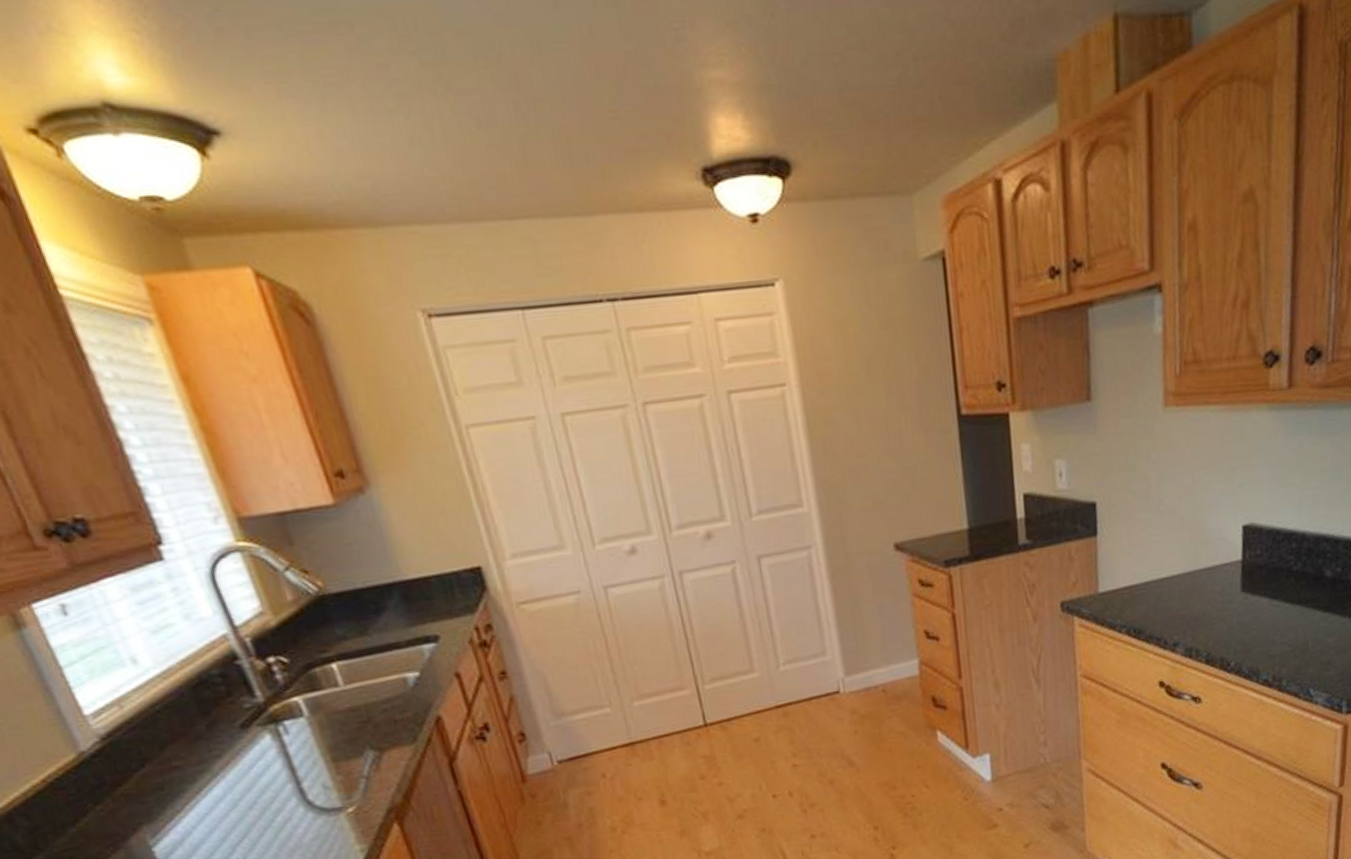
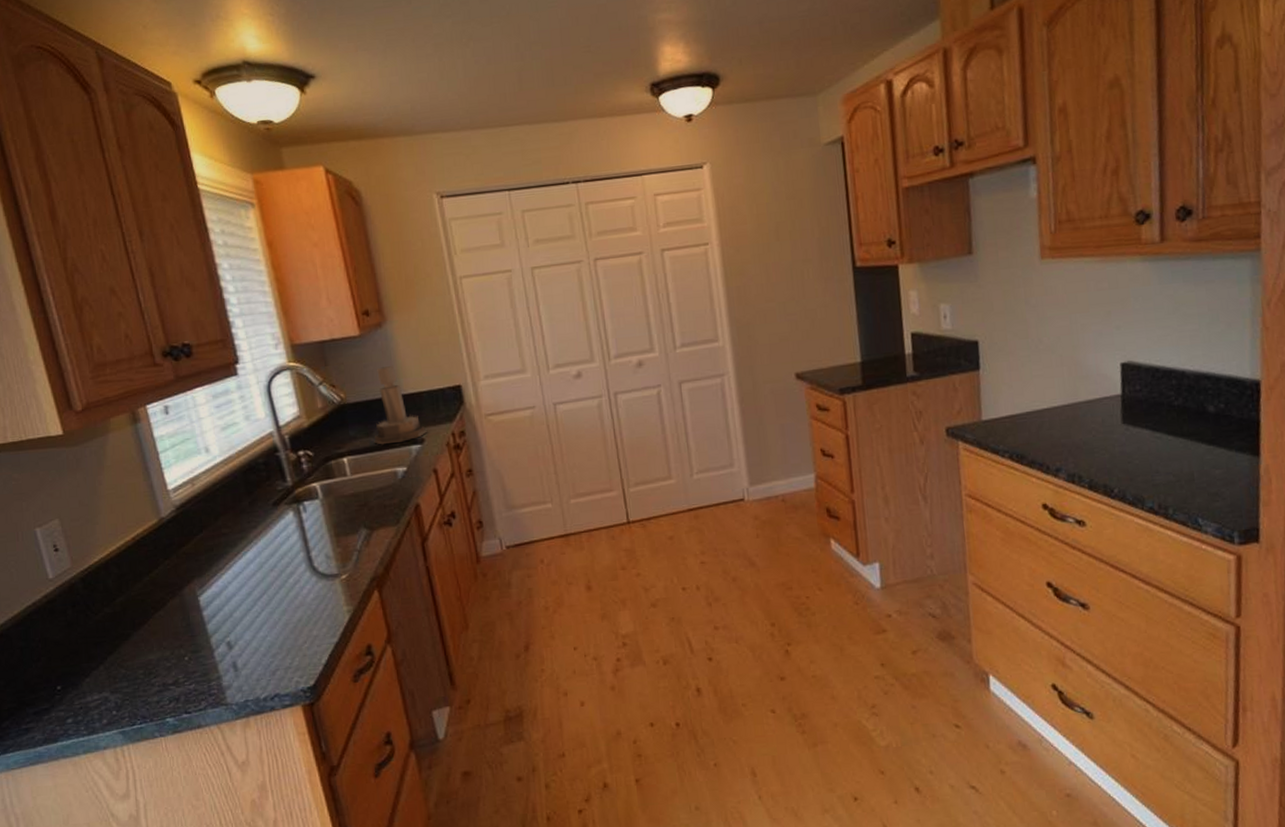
paper towel holder: none [364,542,443,646] -> present [374,365,428,445]

